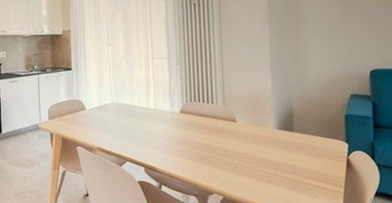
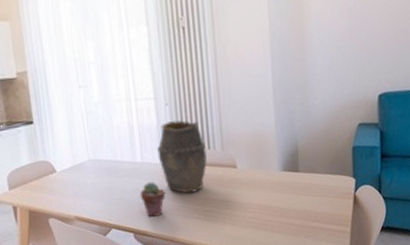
potted succulent: none [151,126,173,155] -> present [139,182,166,217]
vase: none [168,78,210,139] -> present [157,120,207,194]

